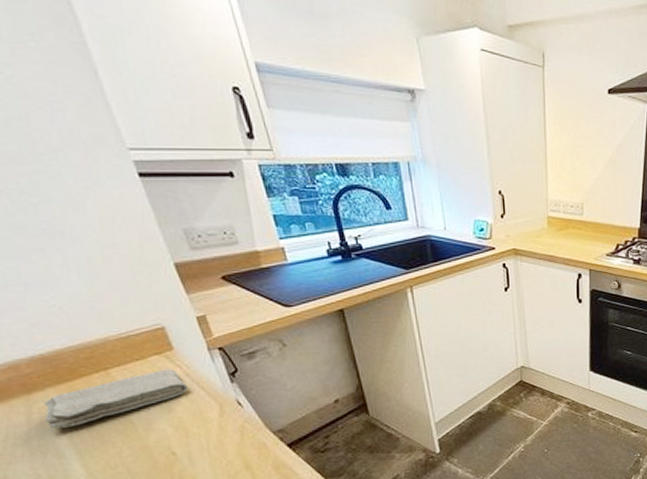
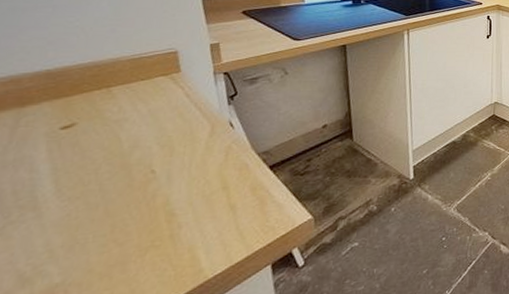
washcloth: present [45,369,189,428] -> none [30,90,186,142]

